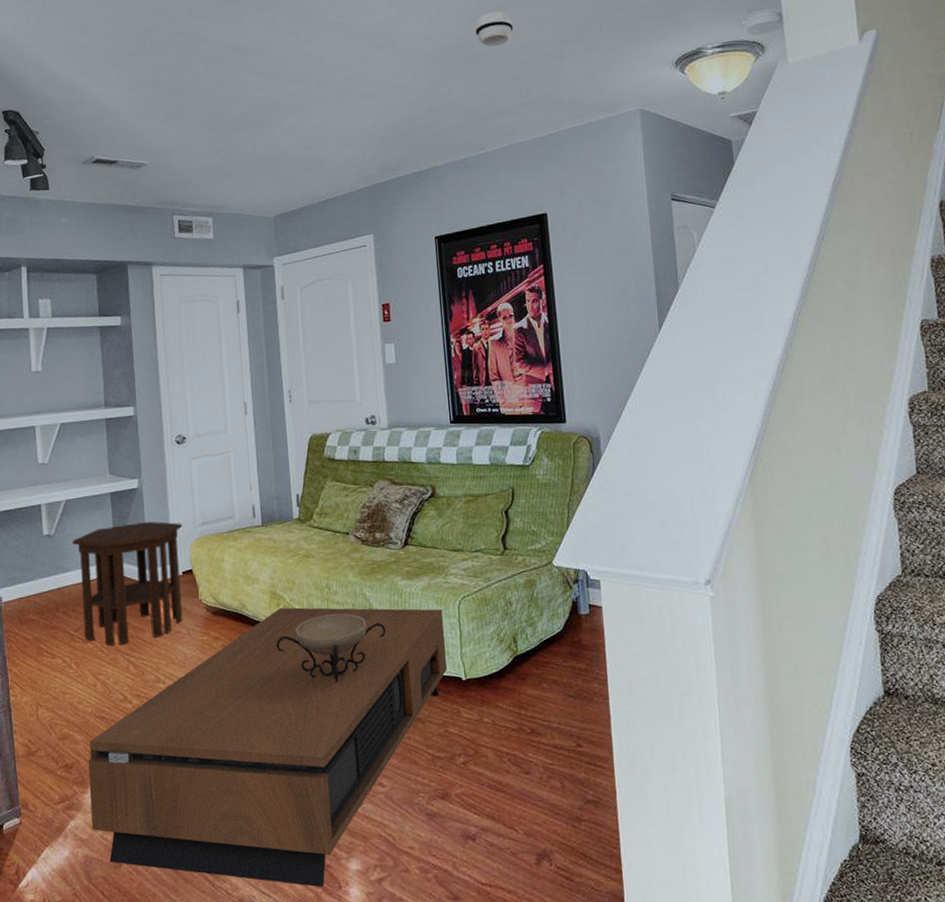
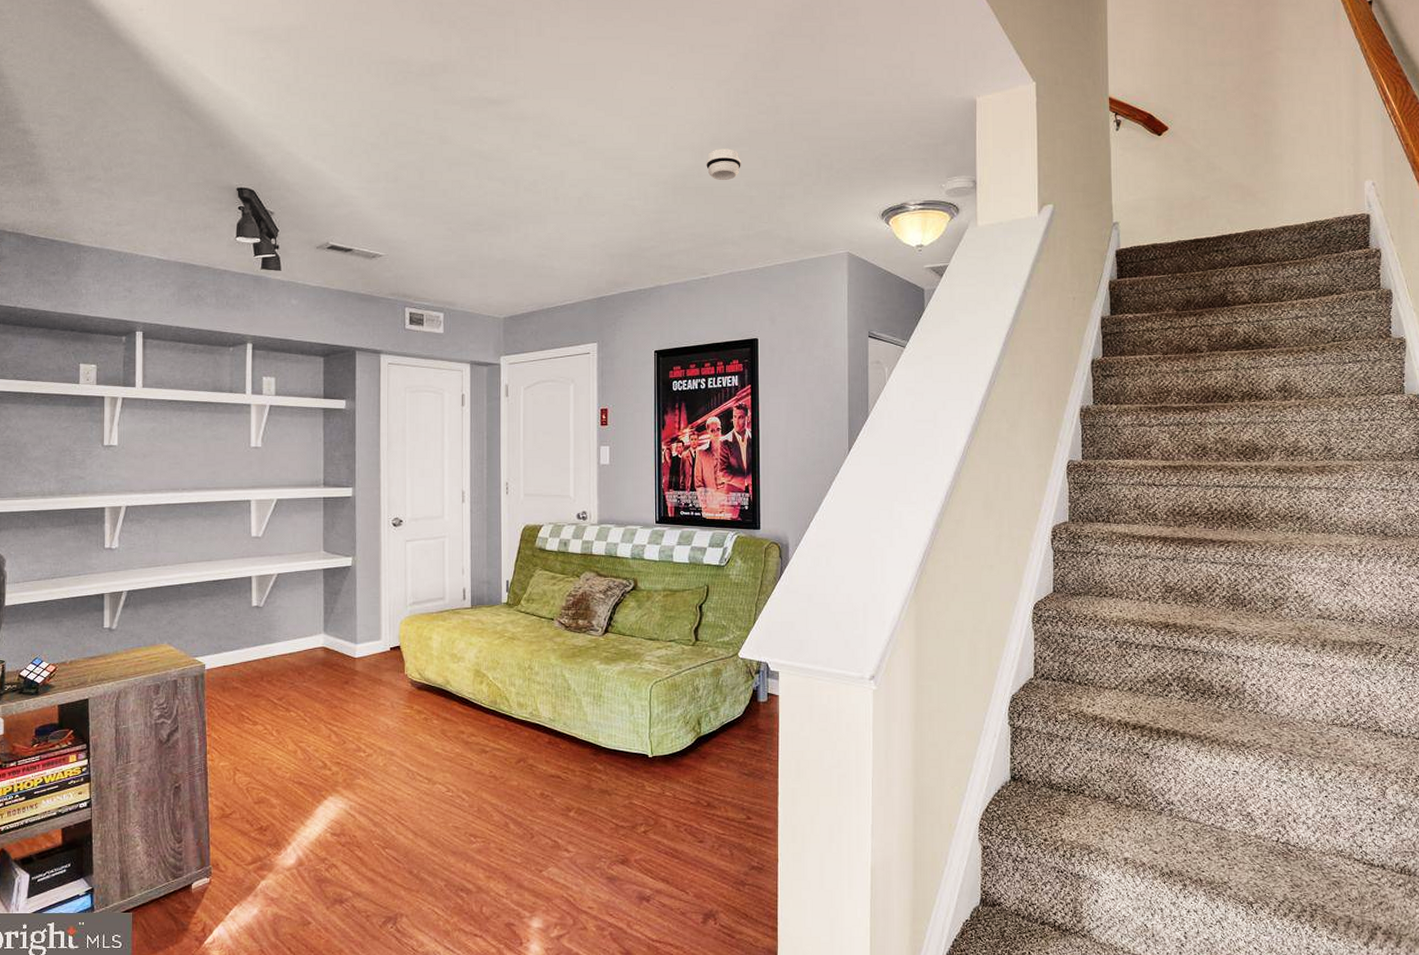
side table: present [73,521,183,645] -> none [282,598,394,714]
coffee table: present [88,607,448,888] -> none [283,685,636,944]
decorative bowl: present [276,614,386,682] -> none [477,693,582,756]

